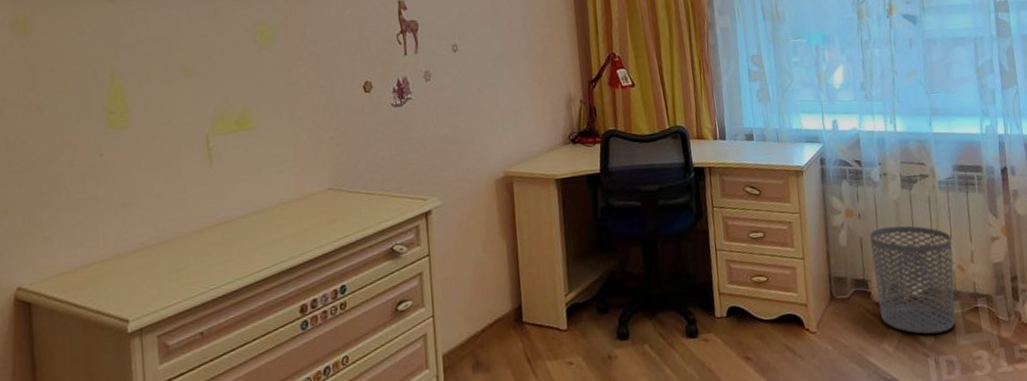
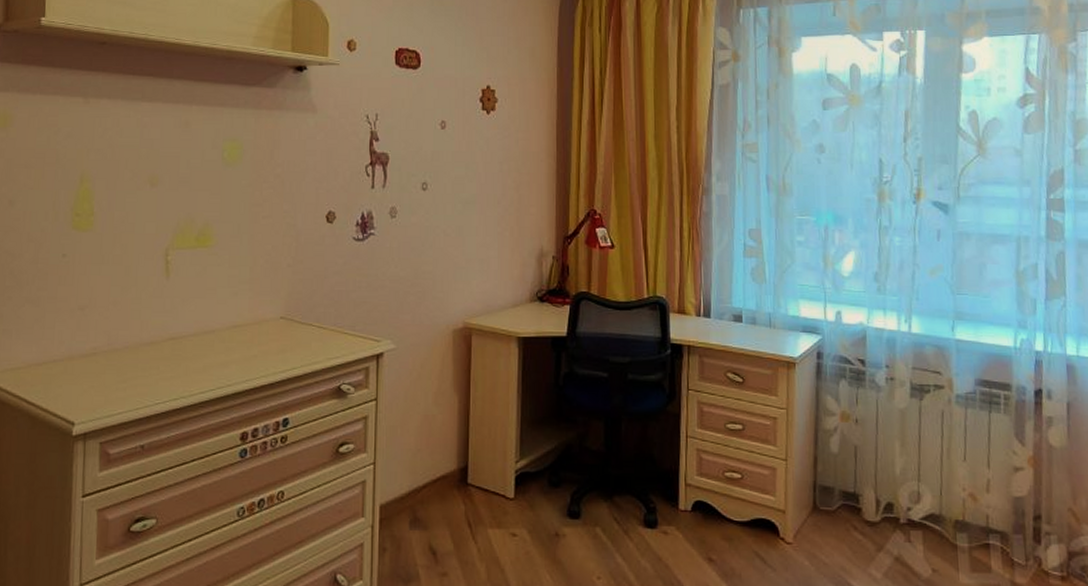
waste bin: present [869,225,956,334] -> none [866,438,965,566]

